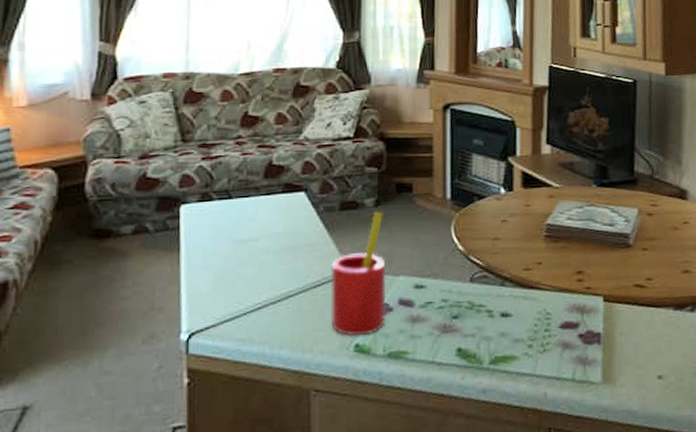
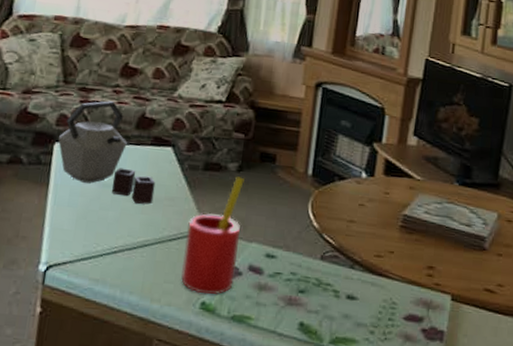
kettle: none [183,154,292,255] -> present [57,101,156,205]

